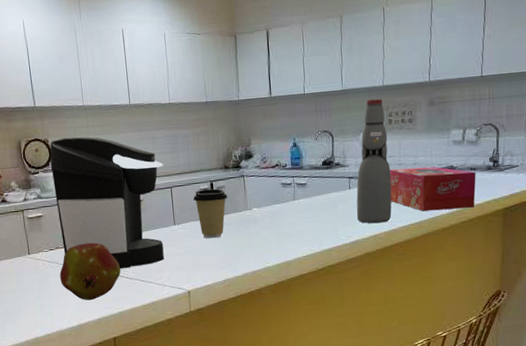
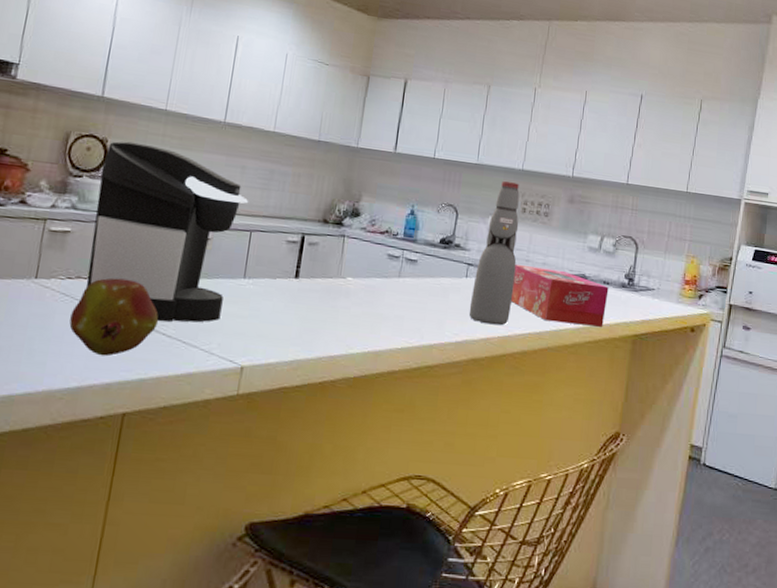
coffee cup: present [192,188,227,239] -> none [275,241,319,306]

